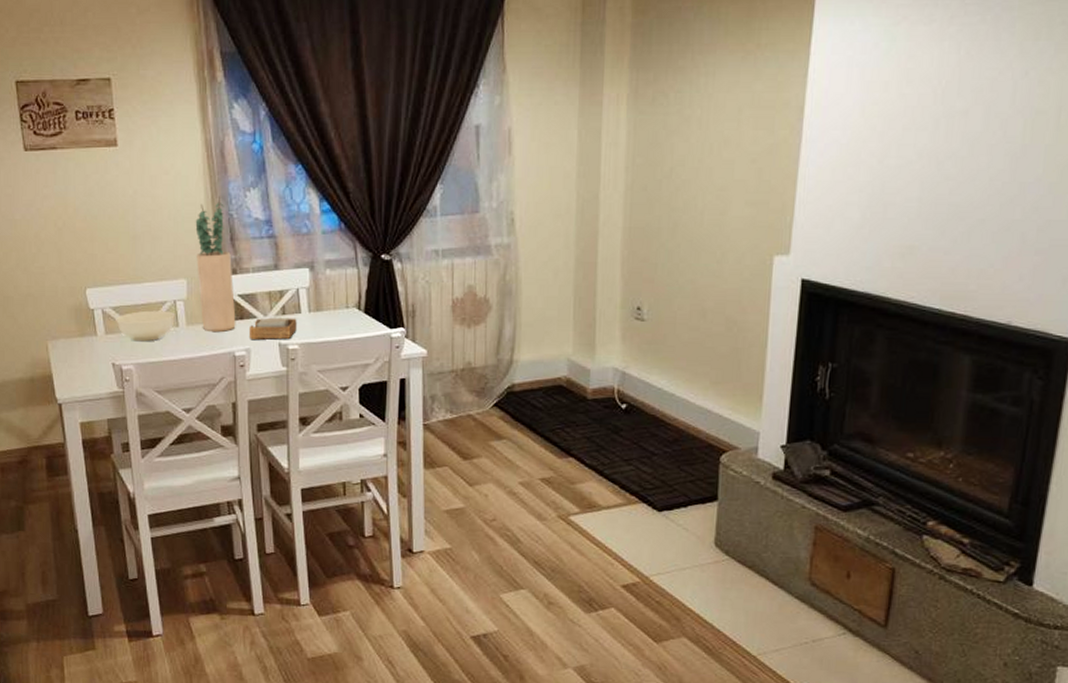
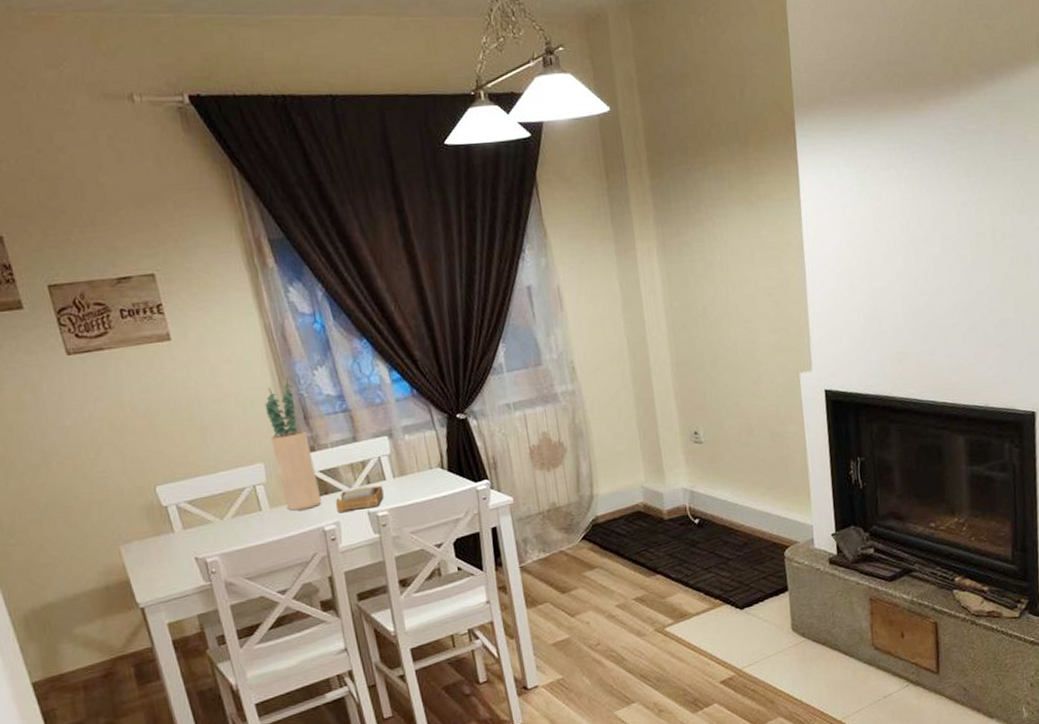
bowl: present [114,310,175,342] -> none [191,496,257,532]

